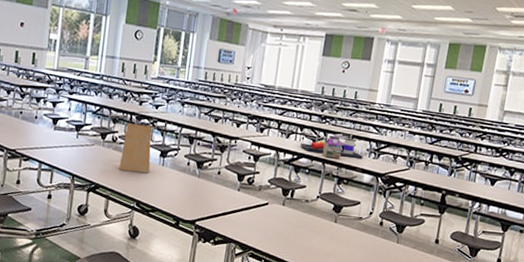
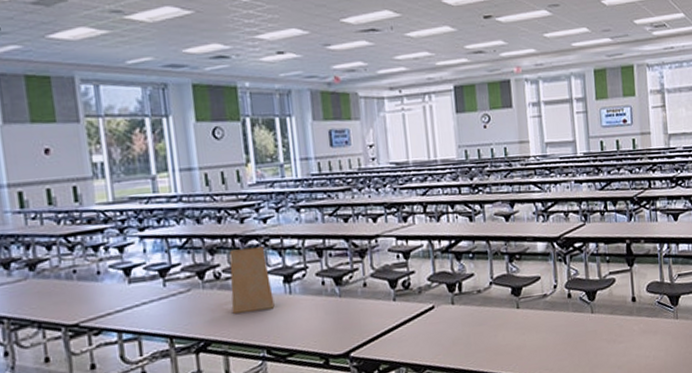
food tray: present [299,132,364,160] -> none [454,196,532,232]
milk carton: present [322,135,343,159] -> none [483,205,505,234]

